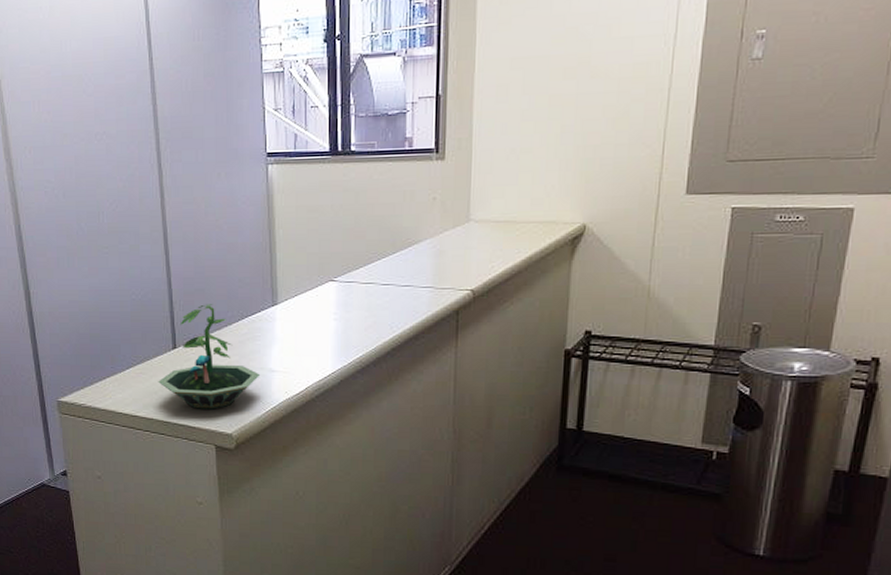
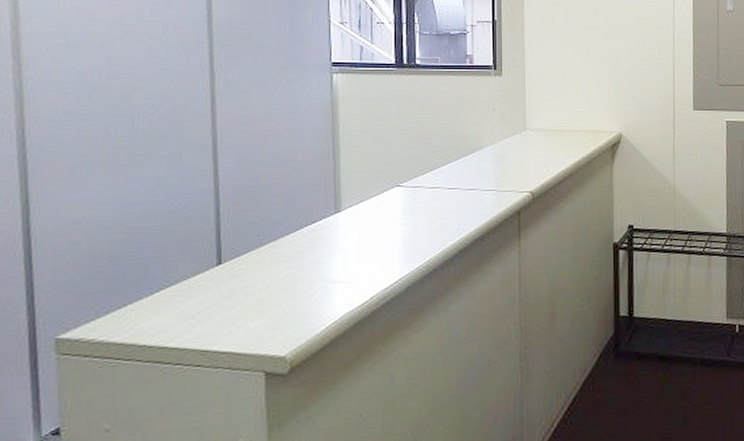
terrarium: present [158,304,261,409] -> none [196,214,321,332]

